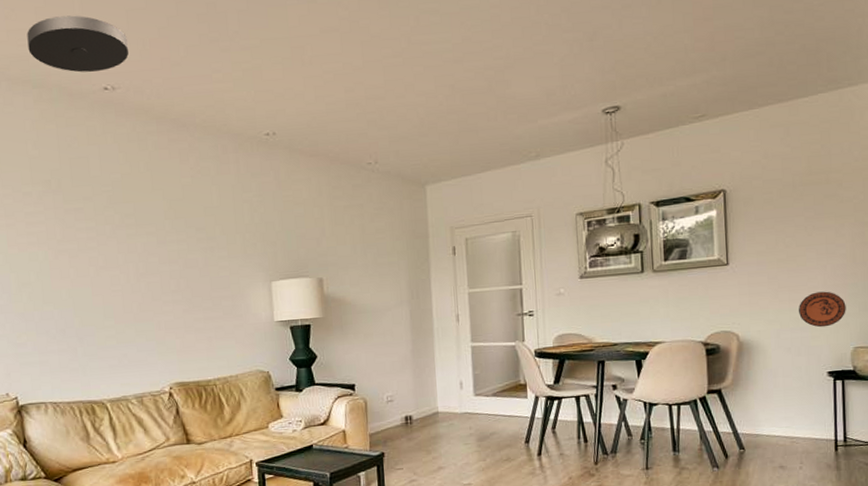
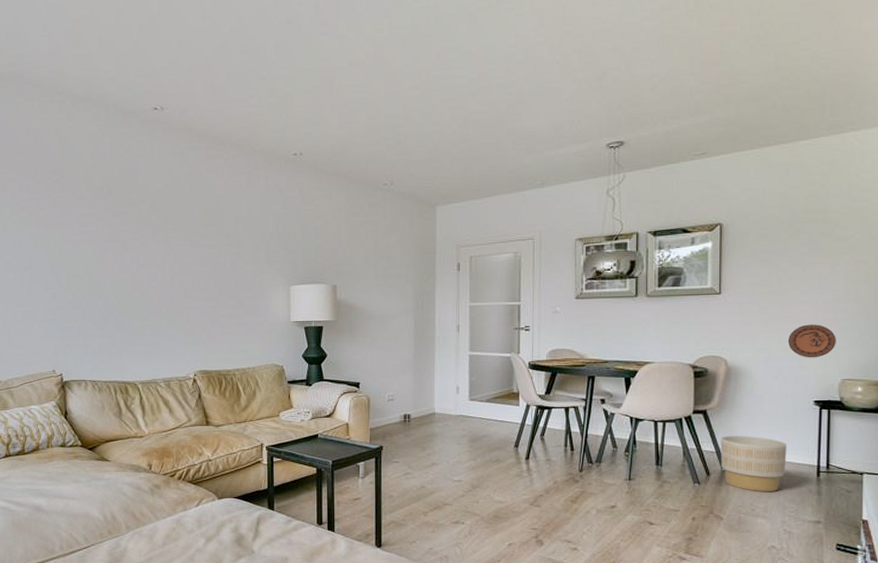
ceiling light: present [27,15,129,73] -> none [91,44,177,94]
planter: none [736,413,804,472] -> present [720,435,787,492]

